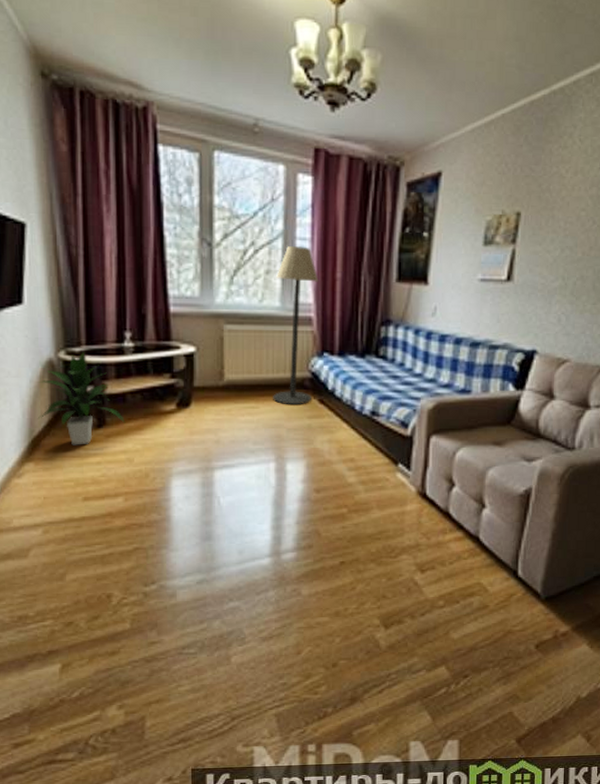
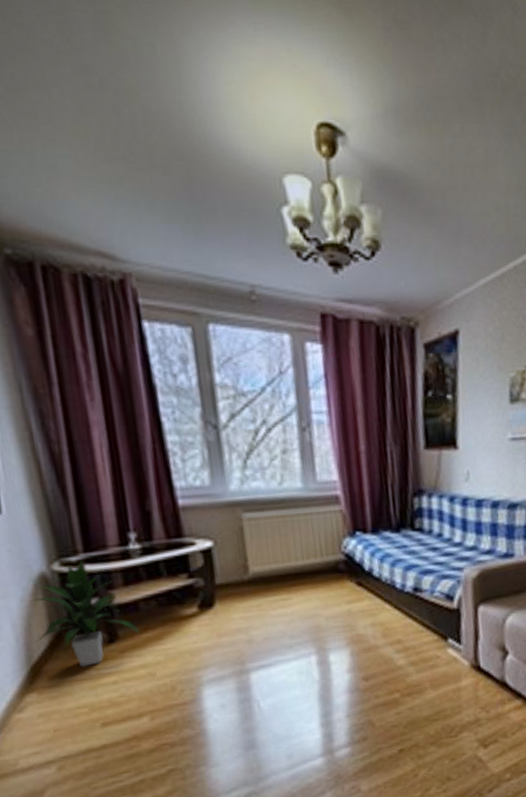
floor lamp: present [273,246,319,405] -> none [294,420,349,592]

